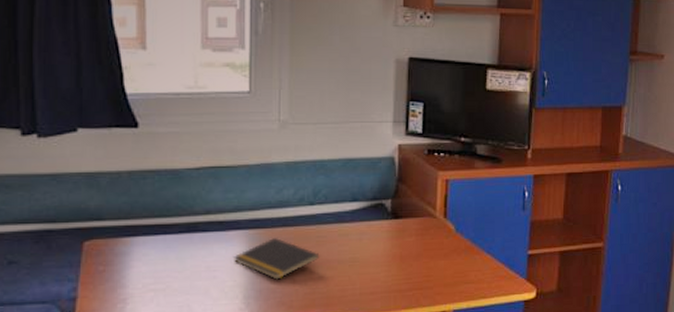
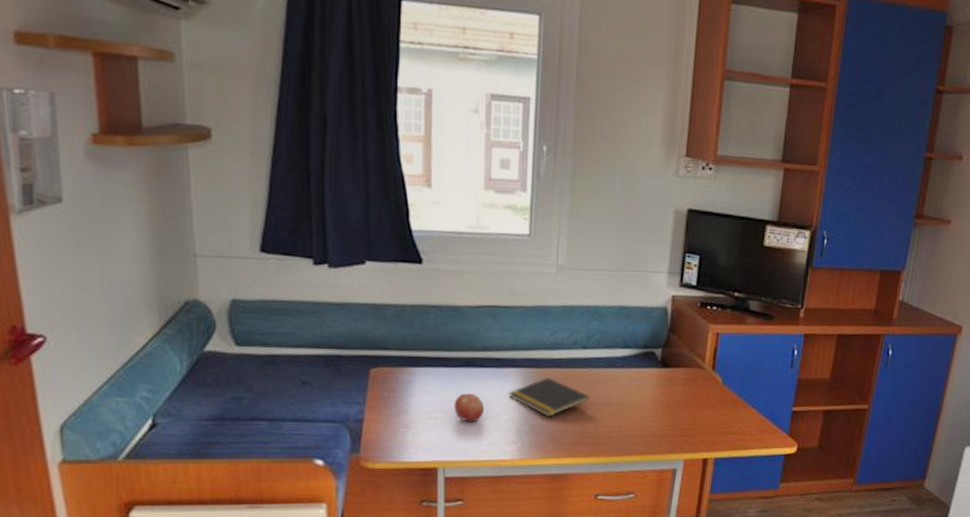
fruit: none [175,260,209,292] -> present [454,393,485,422]

